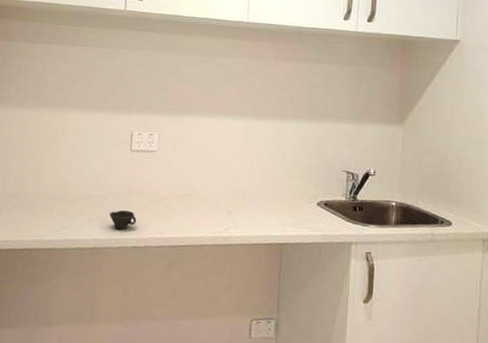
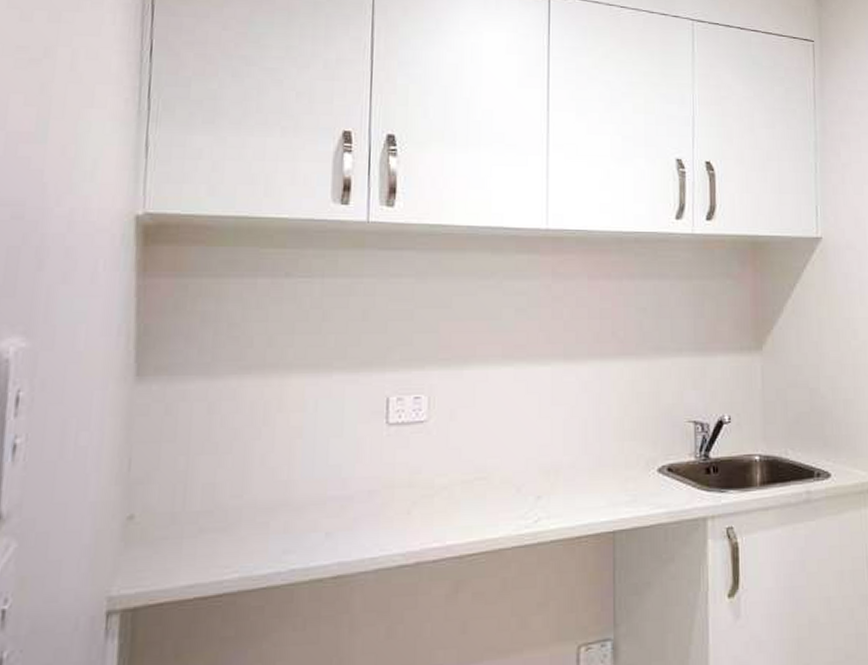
cup: present [109,210,137,230] -> none [358,512,402,544]

